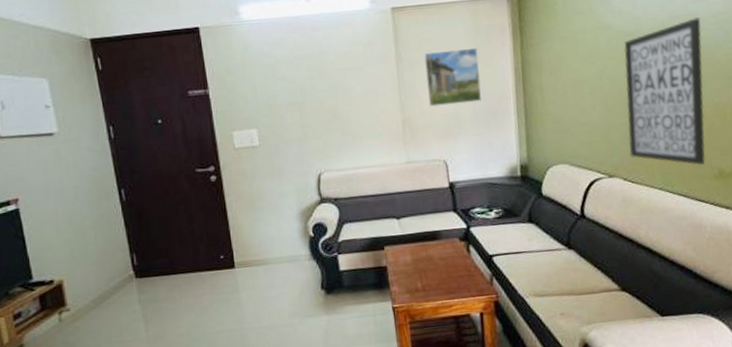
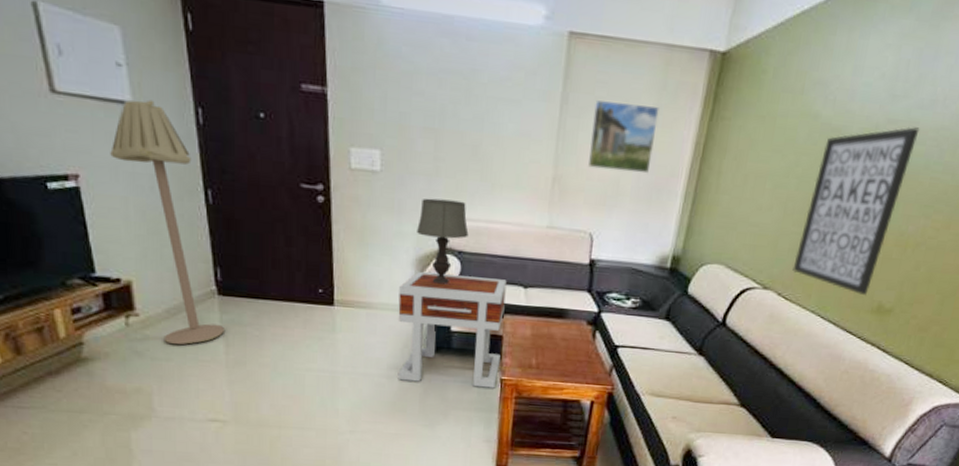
floor lamp: none [42,128,143,332] -> present [110,99,224,345]
side table: none [289,215,390,327] -> present [397,271,507,388]
table lamp: none [296,156,341,231] -> present [417,198,469,285]

